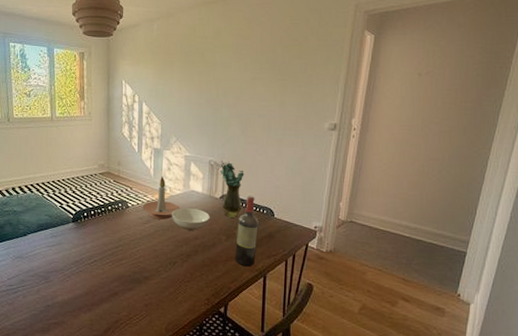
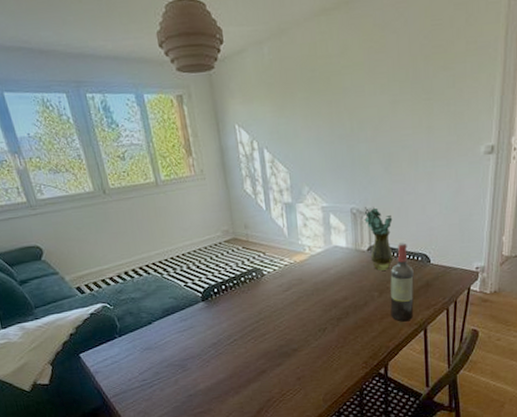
candle holder: present [143,176,180,220] -> none [280,234,324,284]
bowl: present [171,207,210,230] -> none [314,266,358,291]

